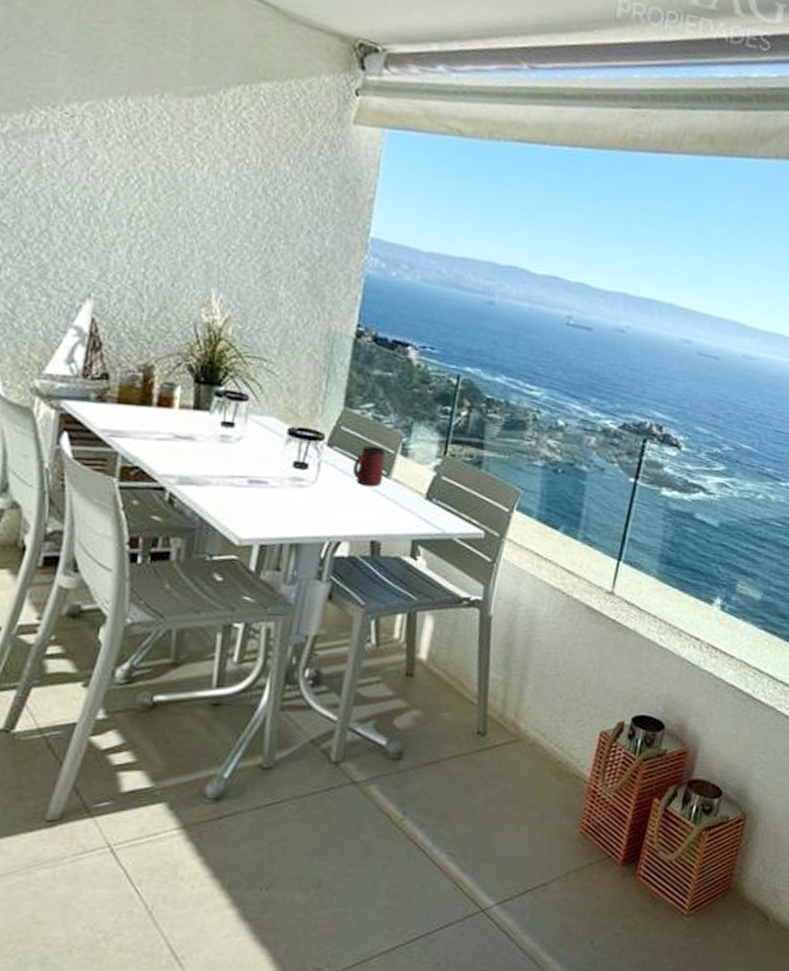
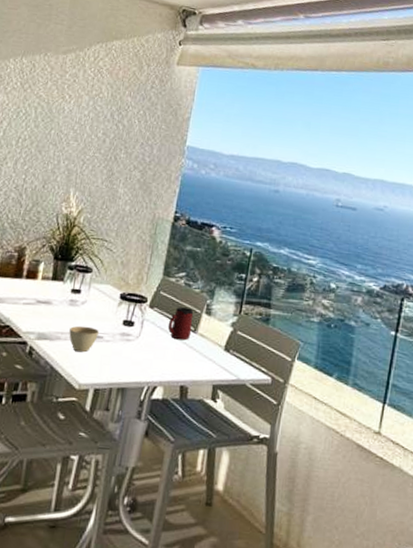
cup: none [222,467,262,501] -> present [69,325,99,353]

